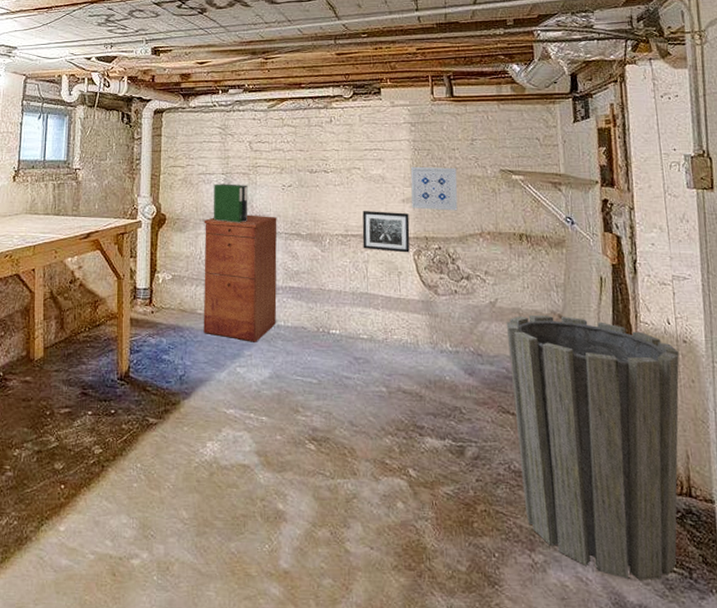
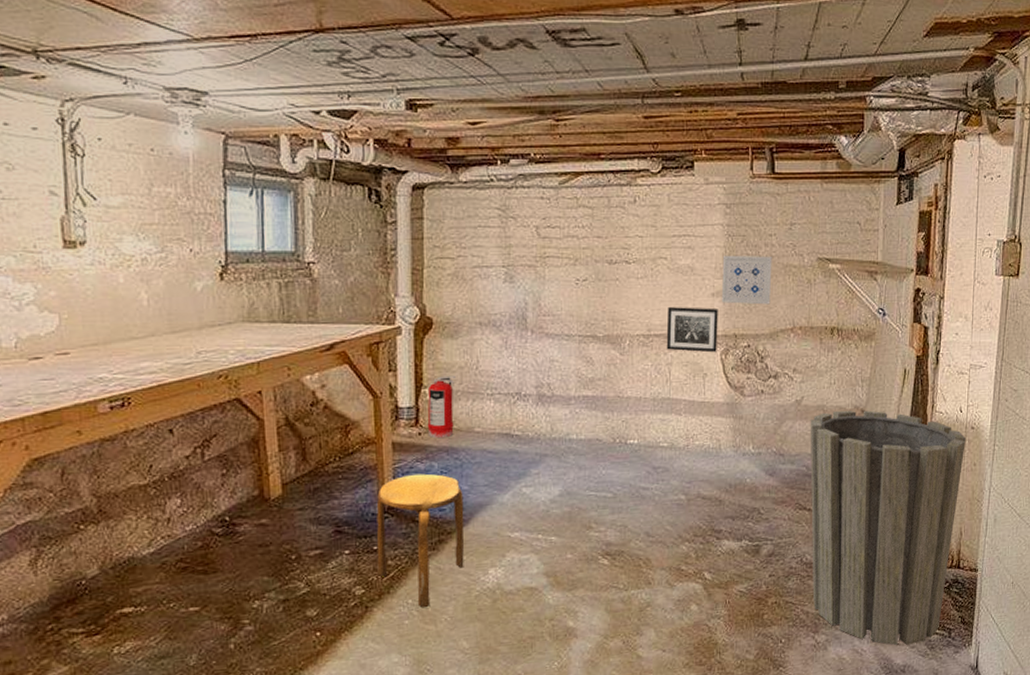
stool: none [113,347,187,473] -> present [376,473,465,608]
fire extinguisher: none [159,263,184,317] -> present [427,375,457,439]
filing cabinet: present [203,215,277,342] -> none [480,315,570,460]
binder: present [213,184,248,223] -> none [491,278,535,326]

